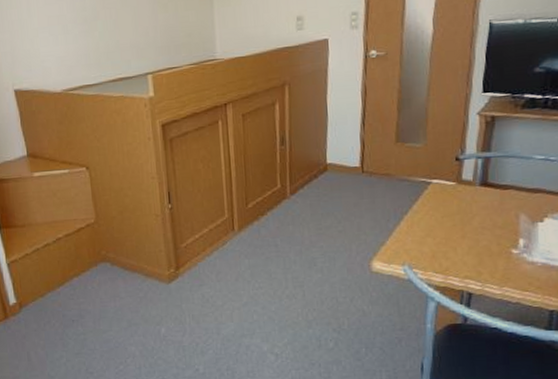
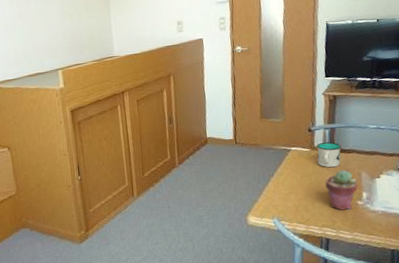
mug: none [464,174,497,207] -> present [317,142,342,168]
potted succulent: none [472,210,515,260] -> present [325,170,359,211]

